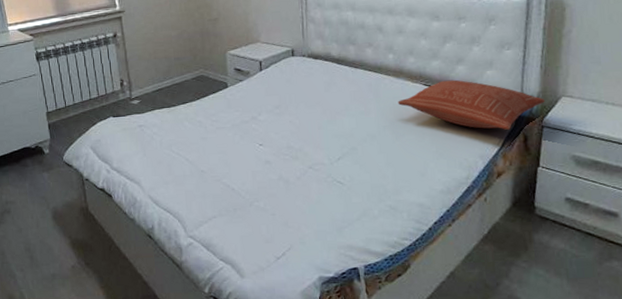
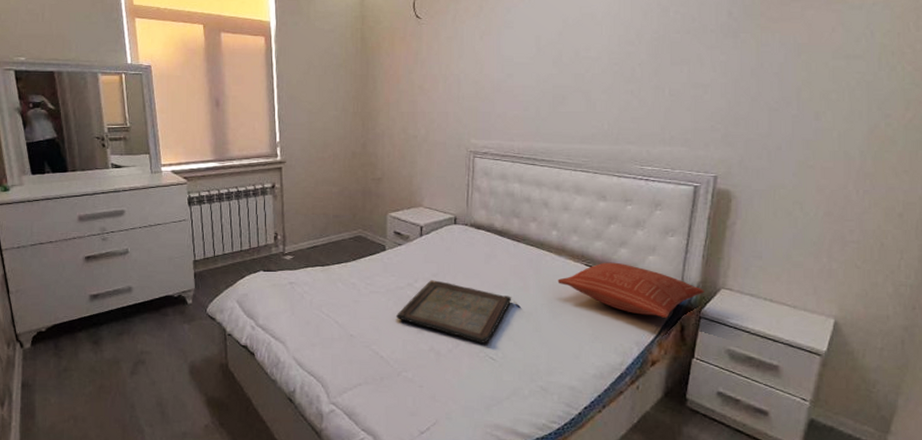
serving tray: none [244,112,355,169] -> present [397,280,512,343]

